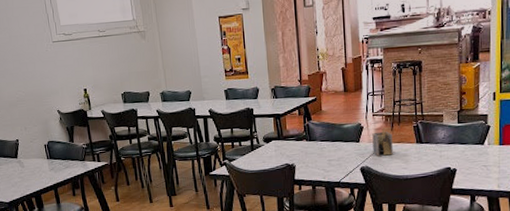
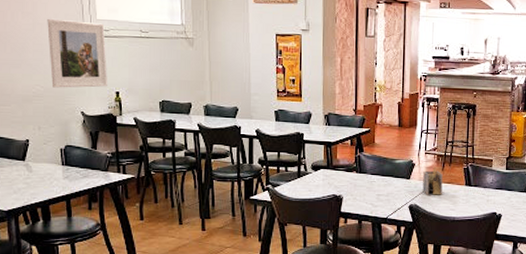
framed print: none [20,28,76,92] -> present [47,18,107,88]

